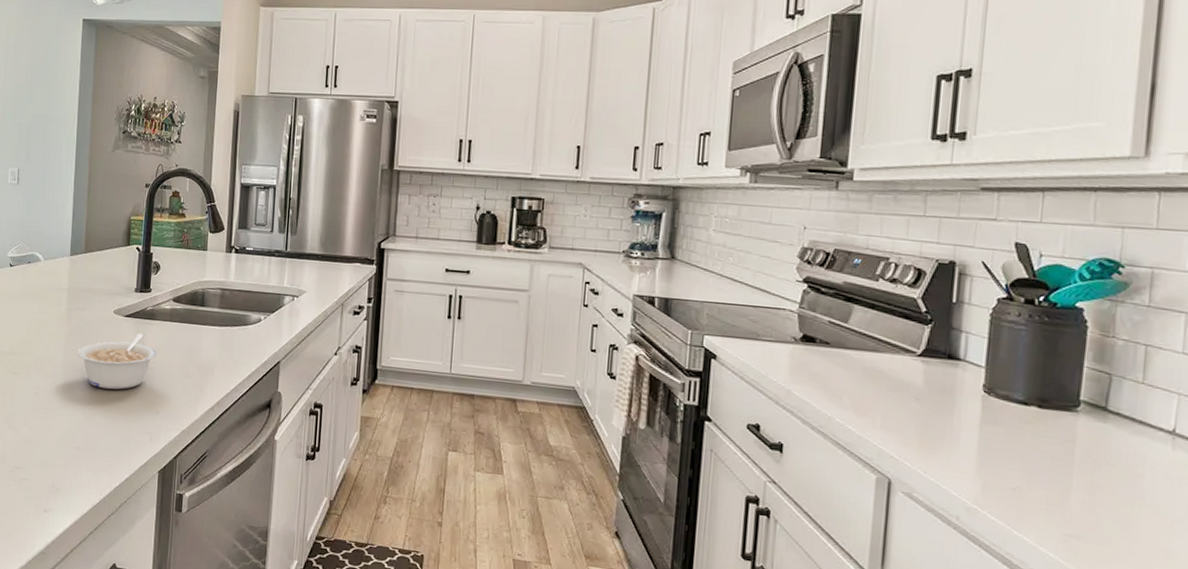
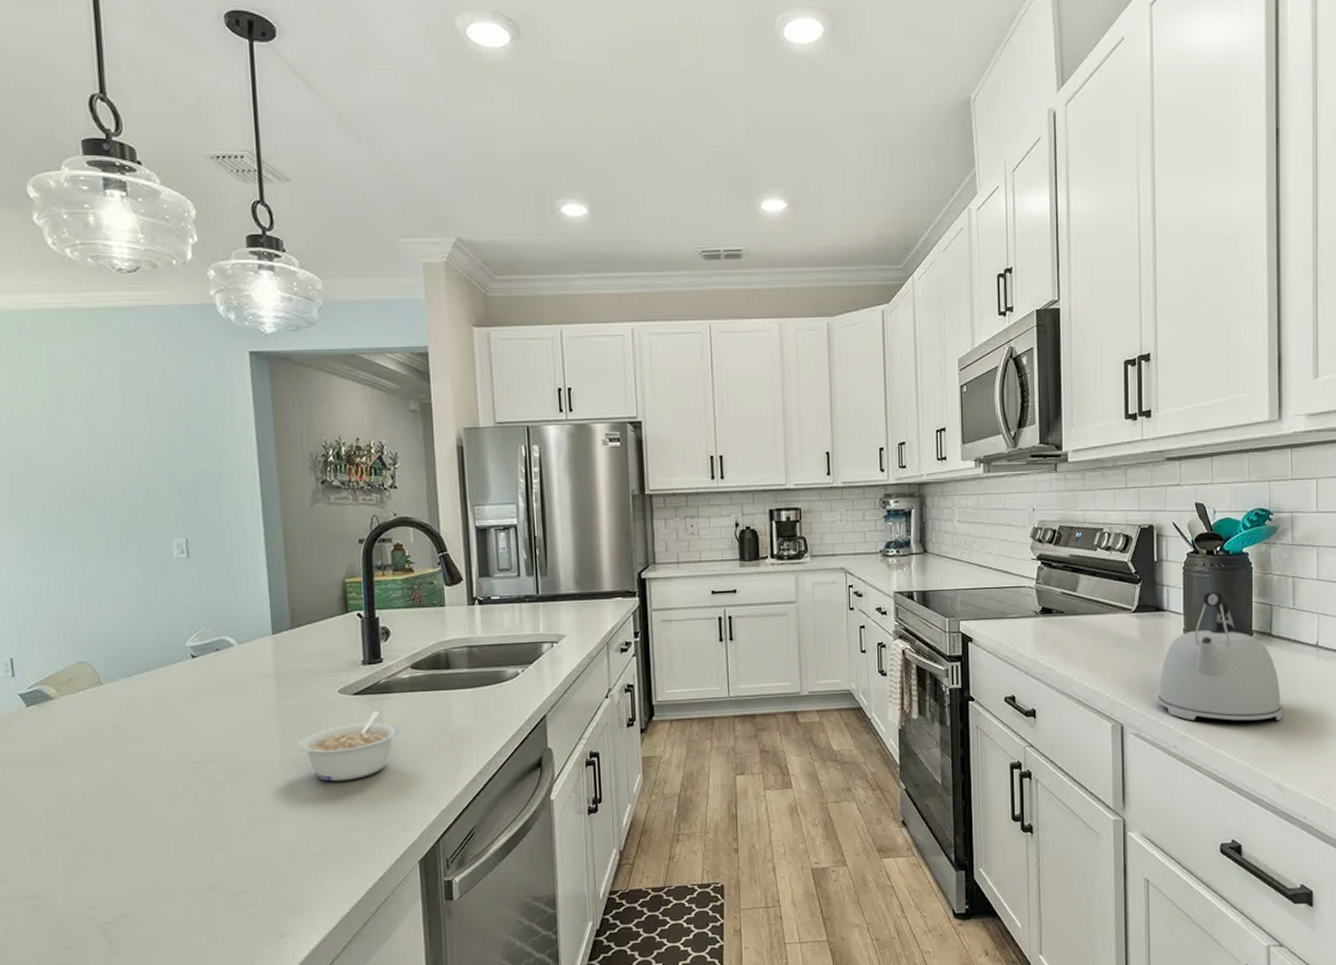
kettle: none [940,346,1114,513] -> present [1158,591,1282,721]

